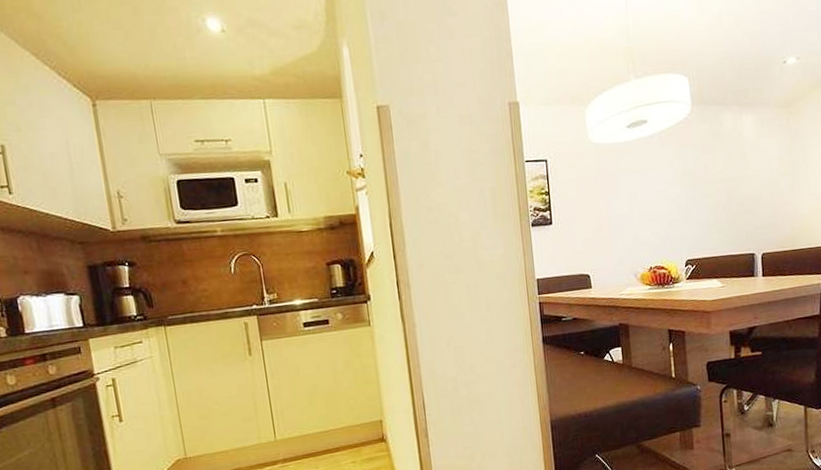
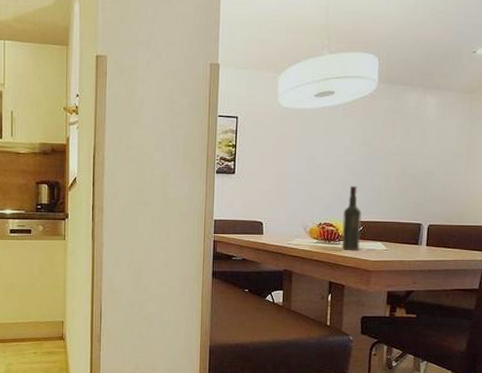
wine bottle: none [672,221,695,294] -> present [341,186,362,251]

